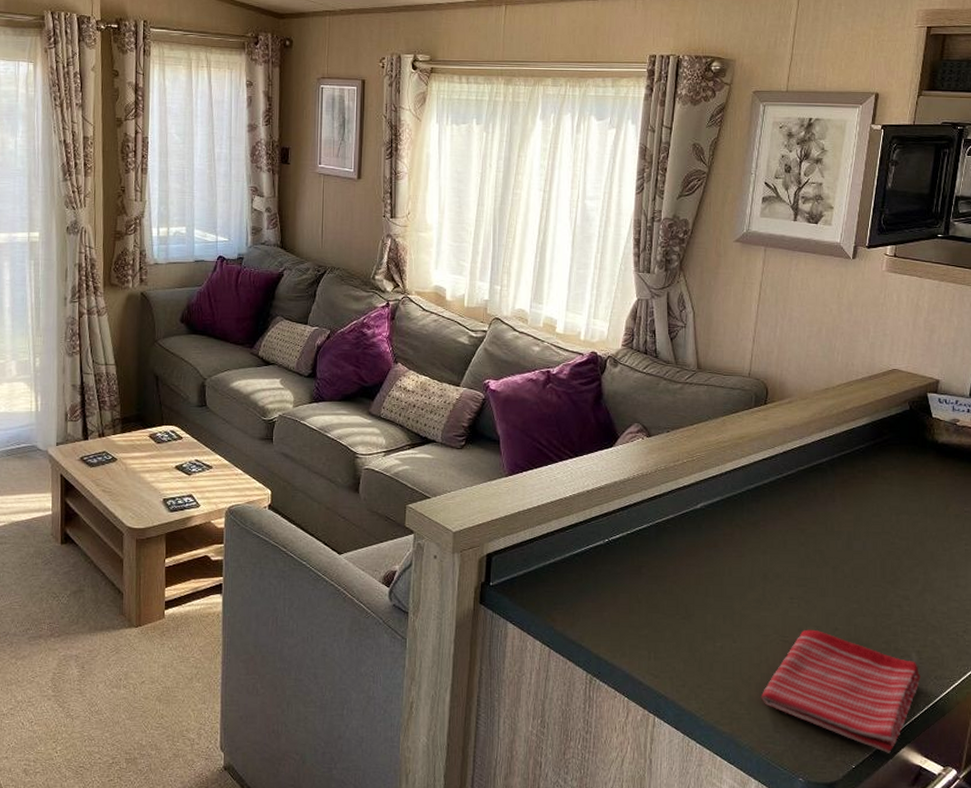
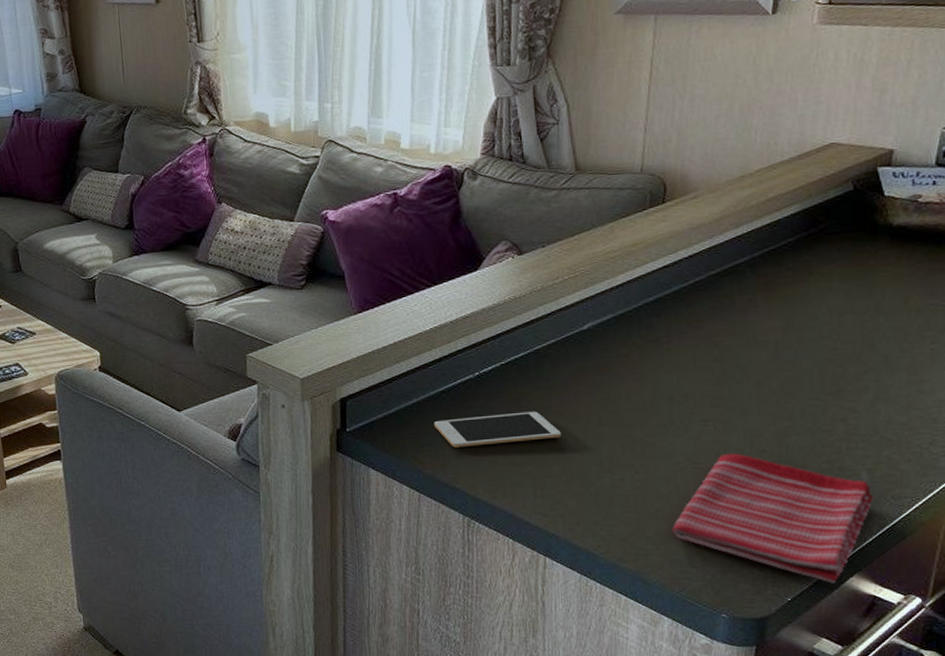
cell phone: none [567,578,674,608] -> present [434,411,561,448]

